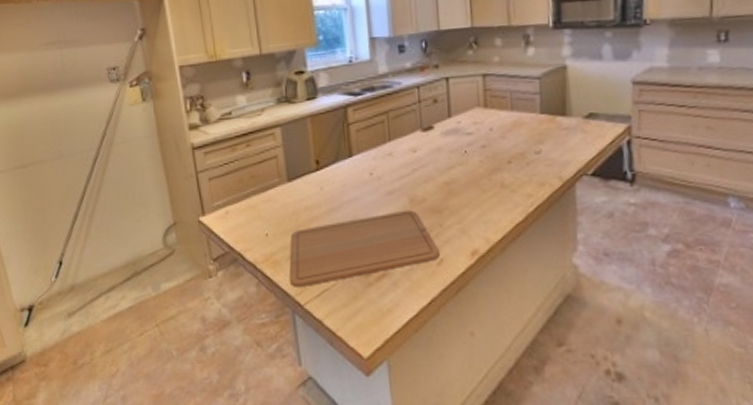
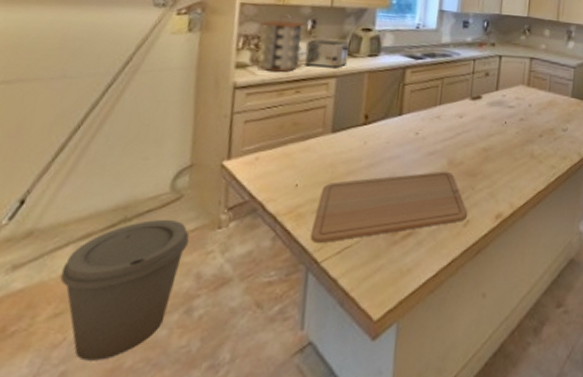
coffee cup: none [102,272,189,388] -> present [60,220,190,361]
spice rack: none [201,70,246,130] -> present [256,14,306,73]
toaster: none [246,88,288,119] -> present [304,38,350,70]

